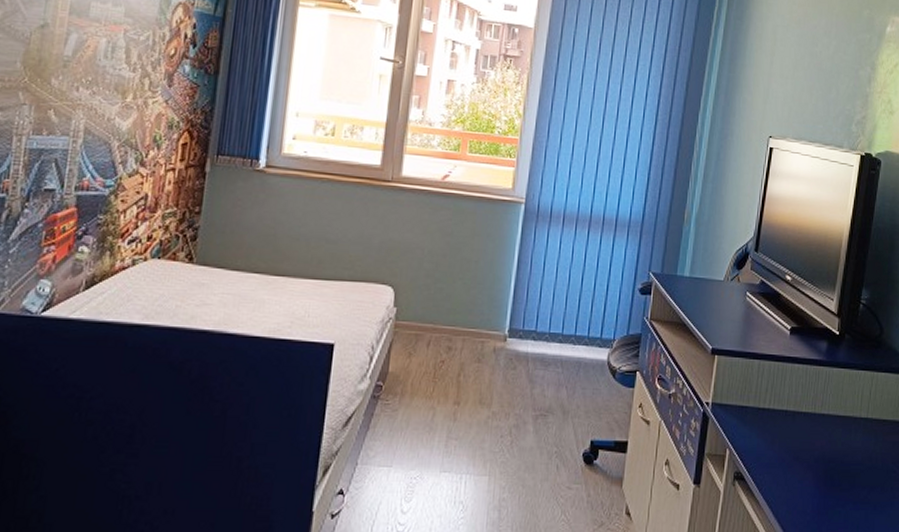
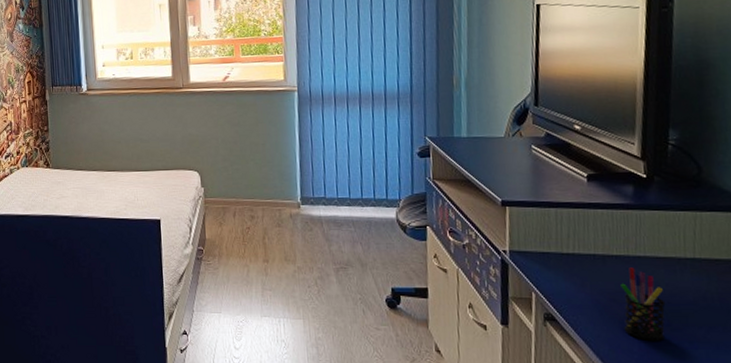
pen holder: none [801,425,839,501] -> present [621,267,666,341]

